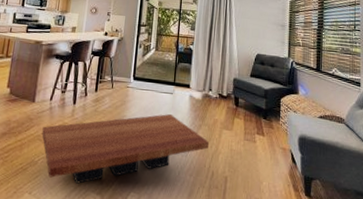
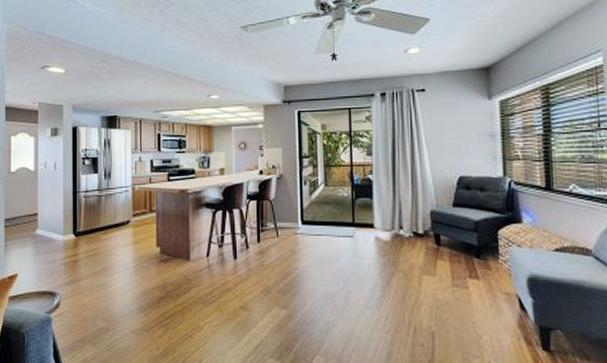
coffee table: present [42,114,209,184] -> none [203,262,406,349]

